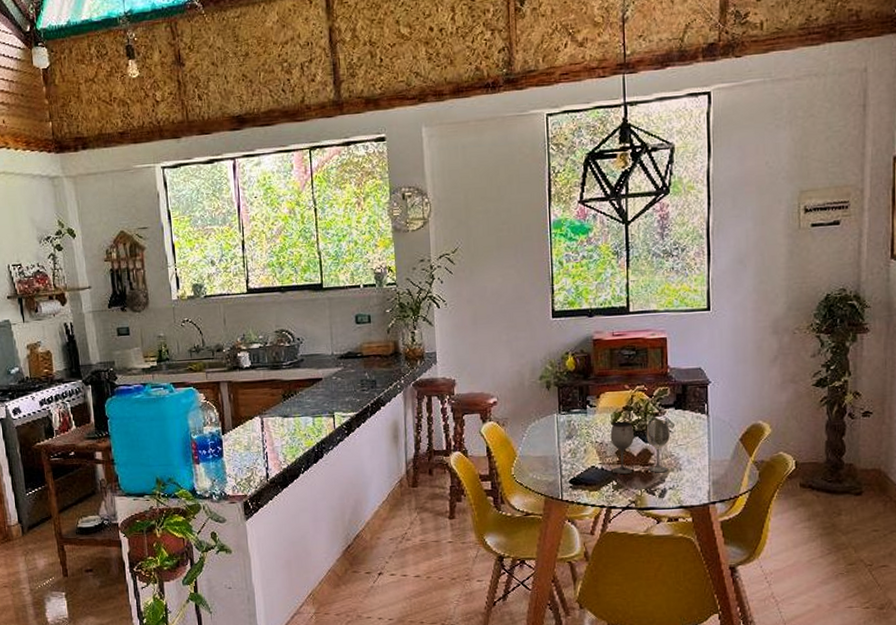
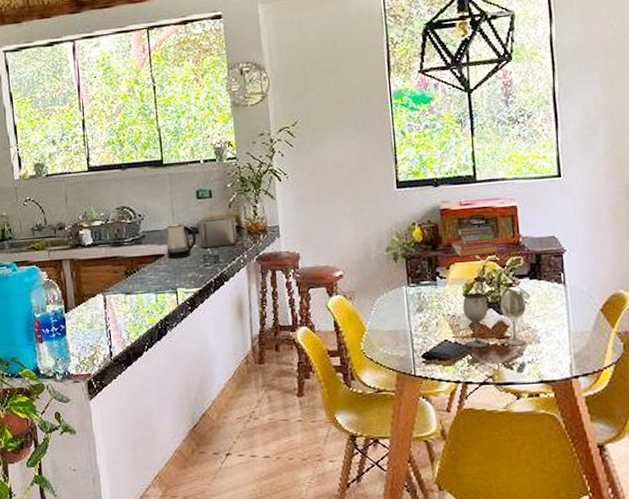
kettle: none [322,347,355,384] -> present [163,223,197,259]
toaster: none [356,342,396,374] -> present [197,216,239,250]
books: none [601,355,647,386] -> present [450,224,498,256]

